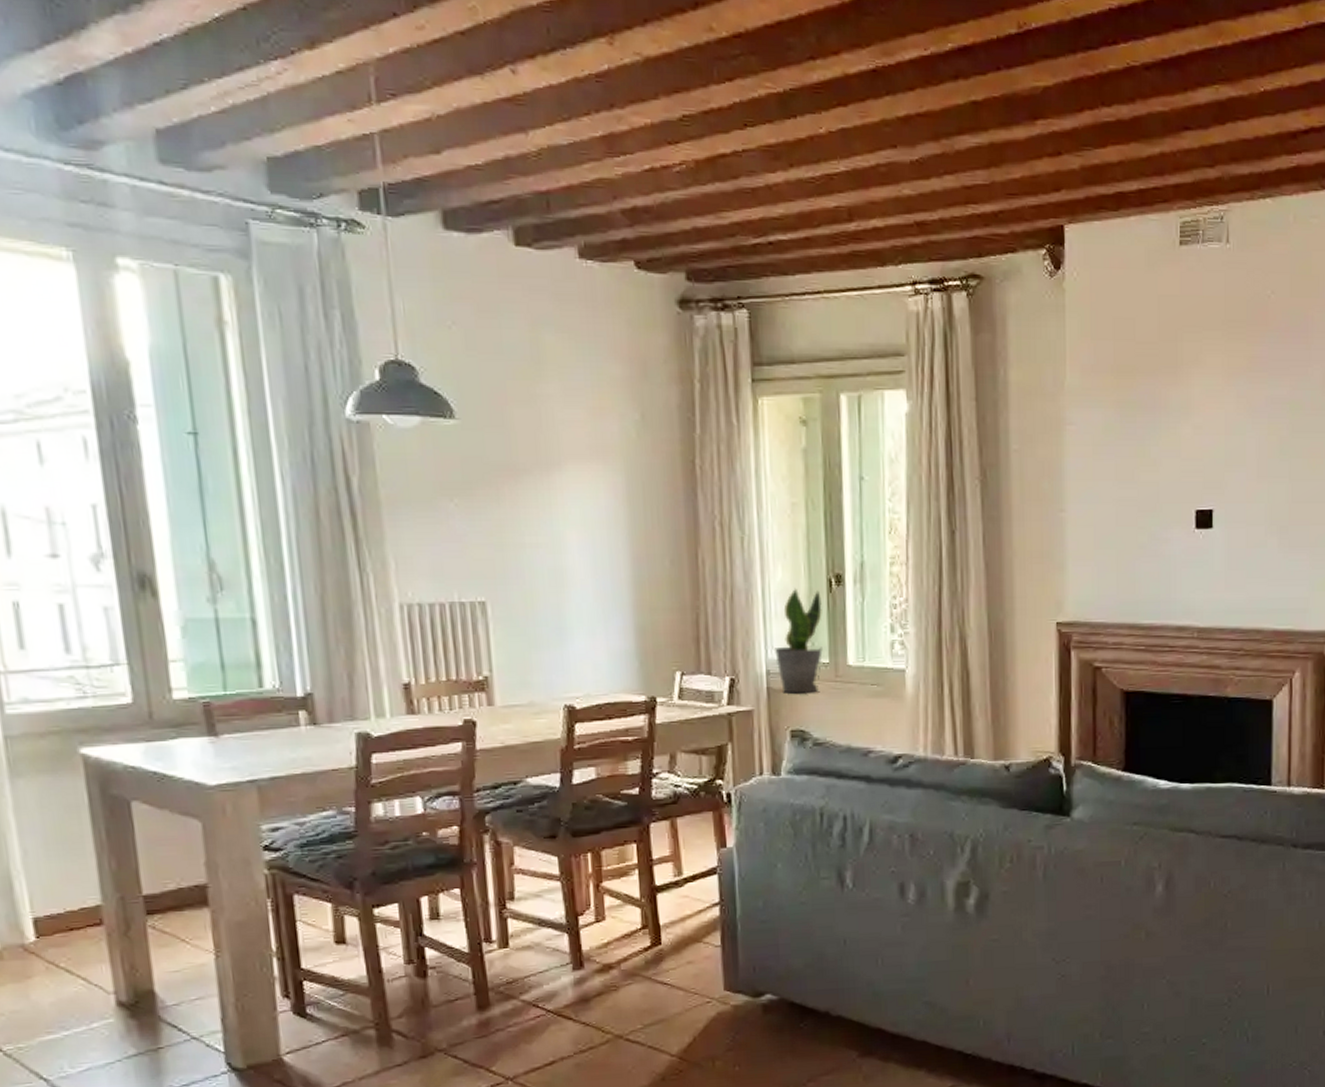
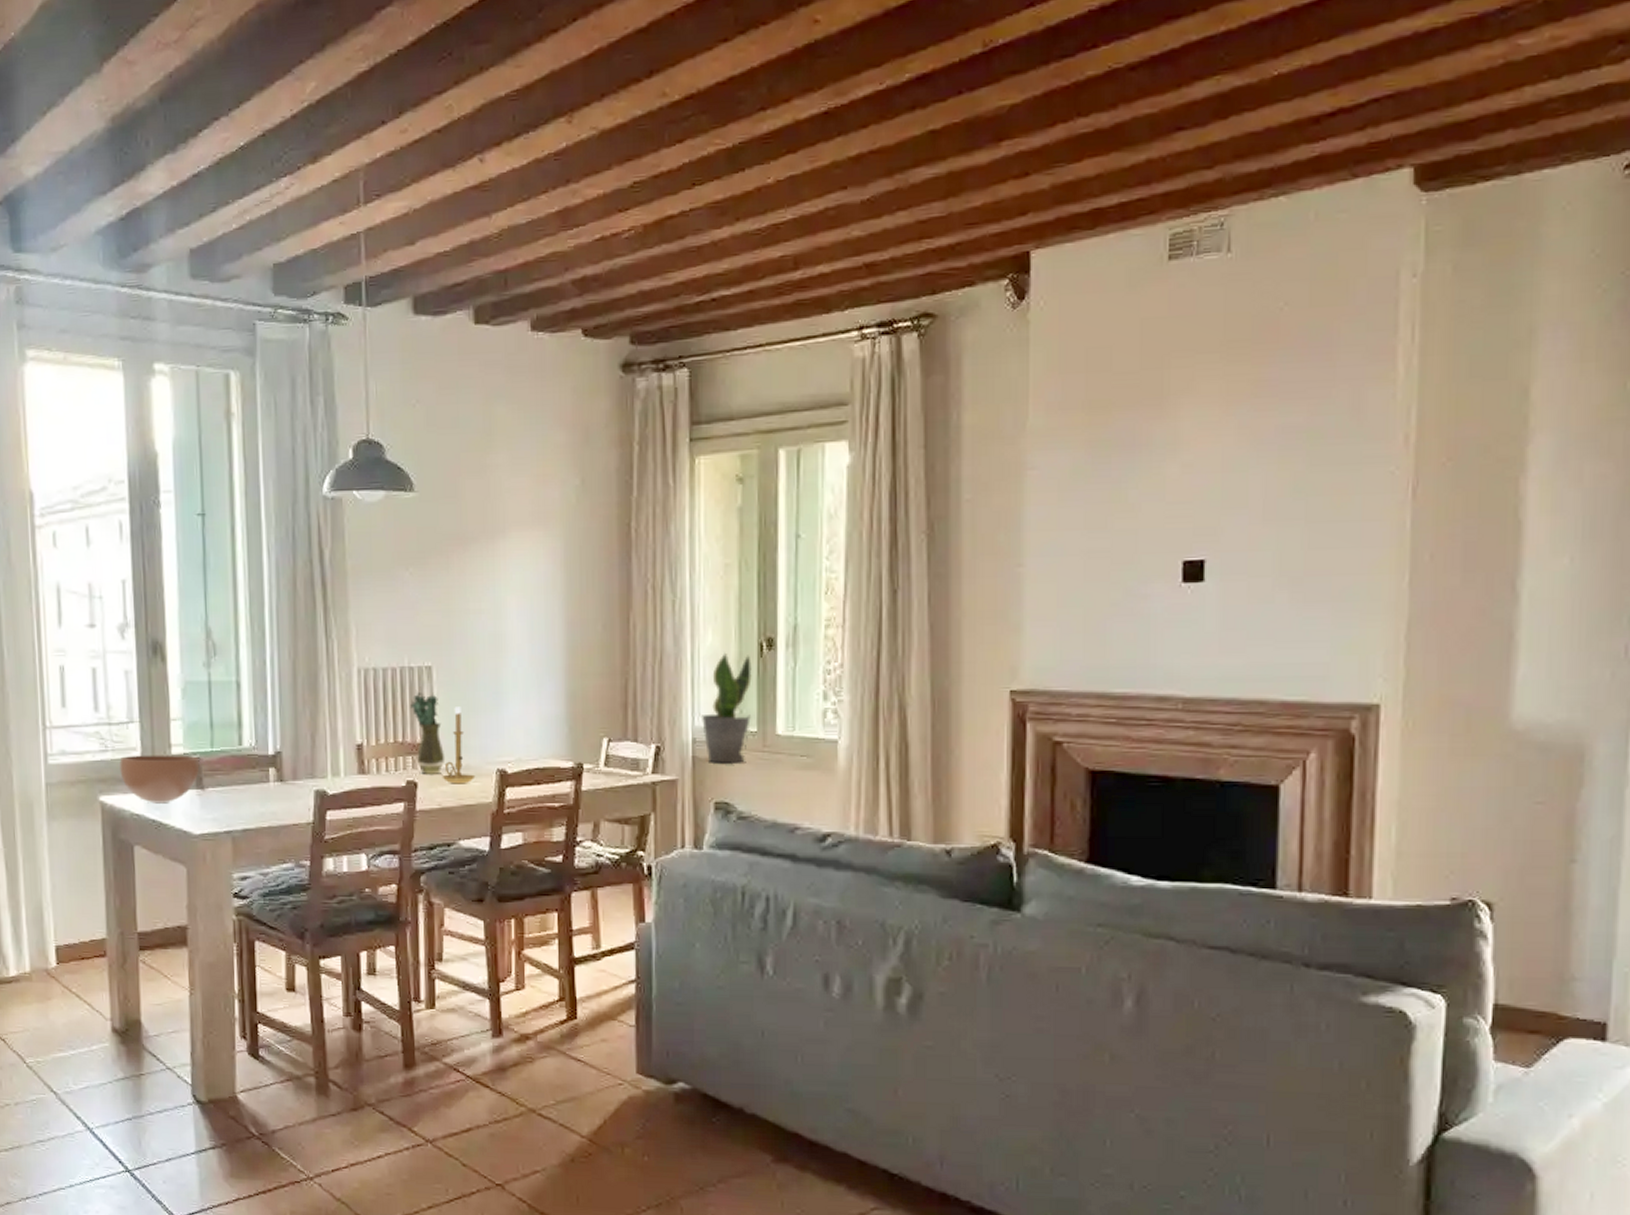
bowl: none [104,699,211,754] -> present [120,755,200,804]
vase: none [463,626,507,714] -> present [410,689,446,776]
candle holder: none [503,643,541,722] -> present [442,707,476,784]

